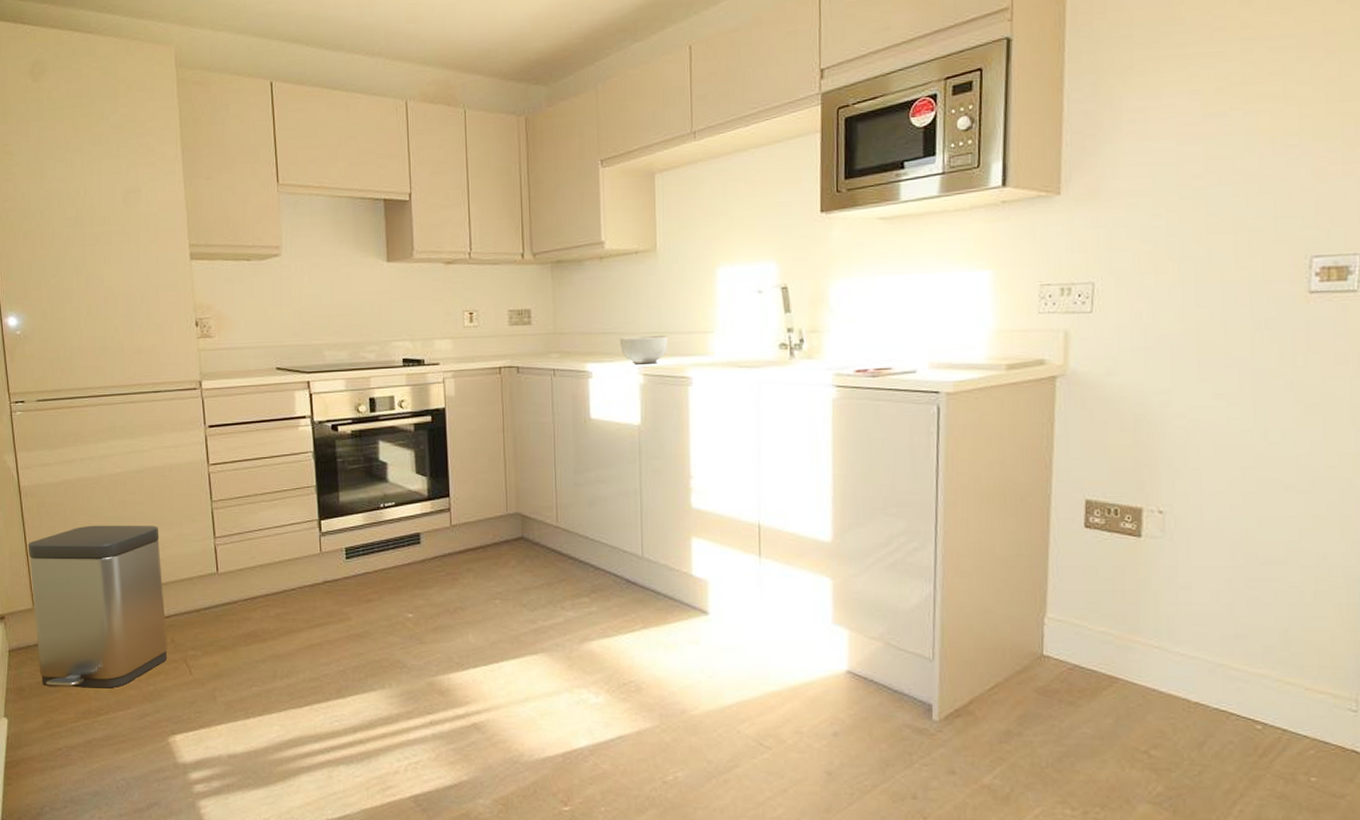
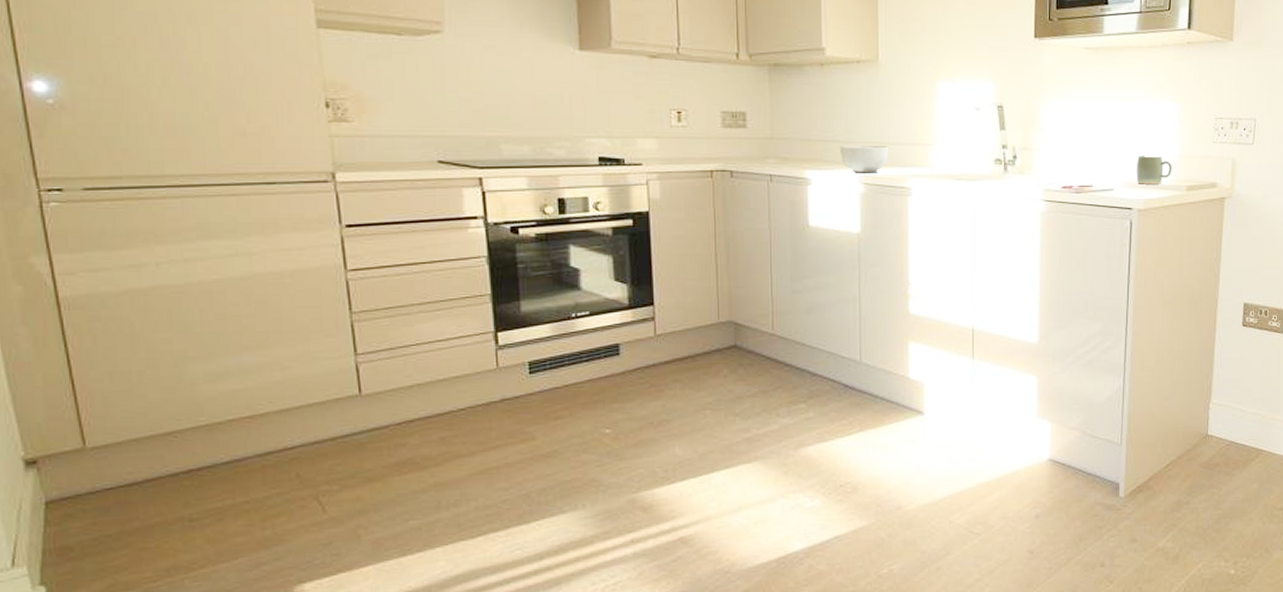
pedal bin: present [28,525,168,689] -> none [73,342,291,542]
mug: none [942,331,988,365] -> present [1136,156,1172,184]

